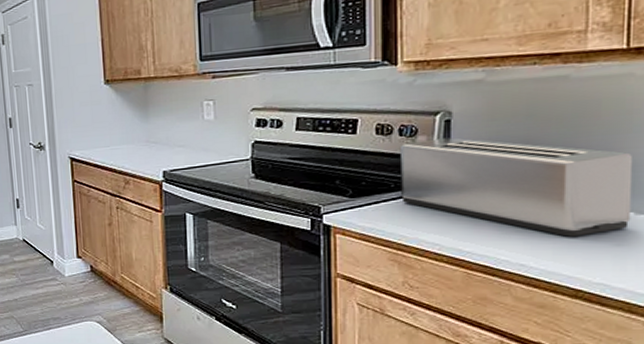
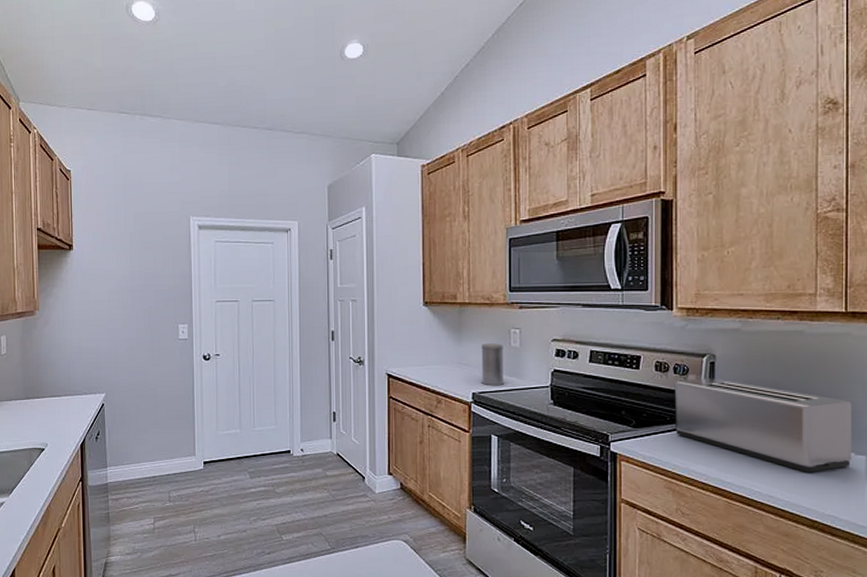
canister: none [171,117,197,163] -> present [481,343,504,386]

